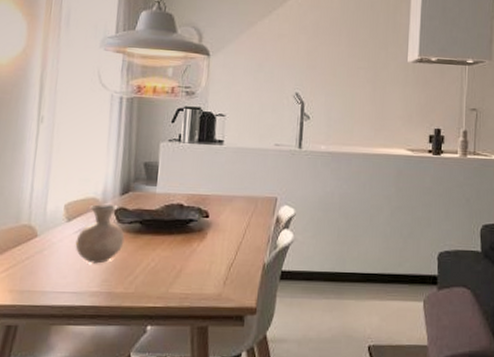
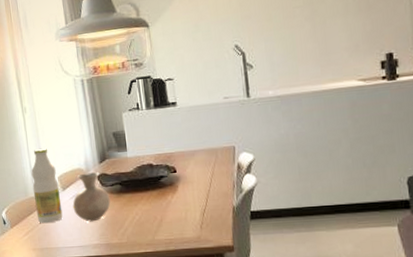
bottle: none [25,167,65,260] -> present [31,148,63,224]

